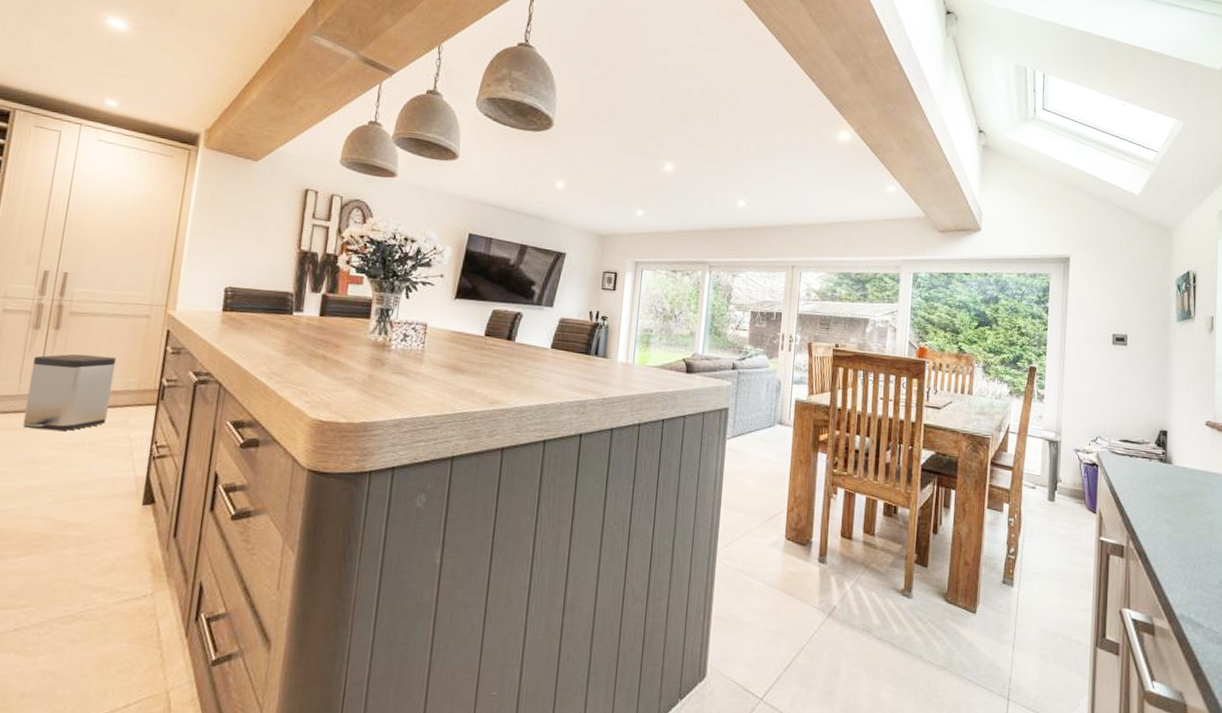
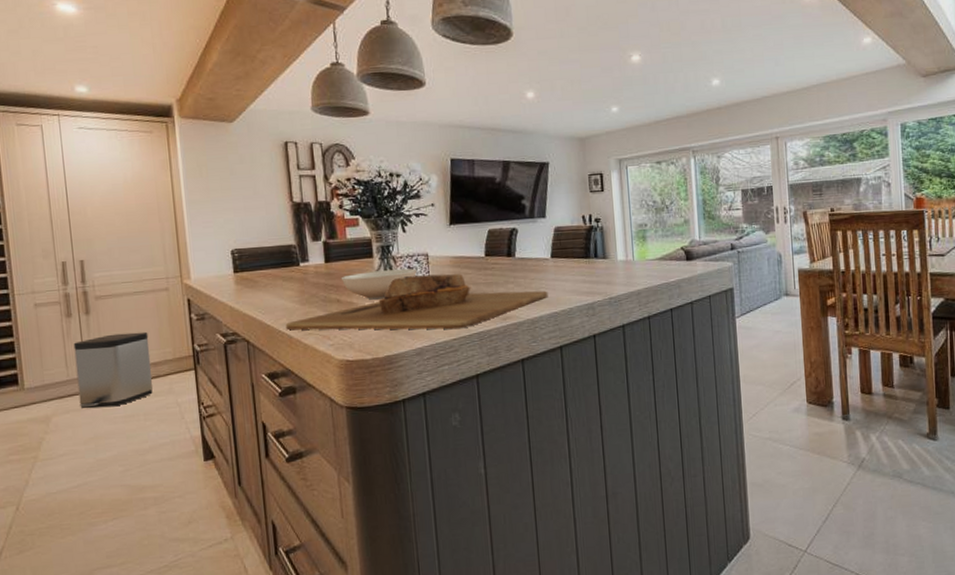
cutting board: none [263,342,542,406] -> present [285,274,548,330]
bowl: none [332,332,413,361] -> present [341,268,418,299]

